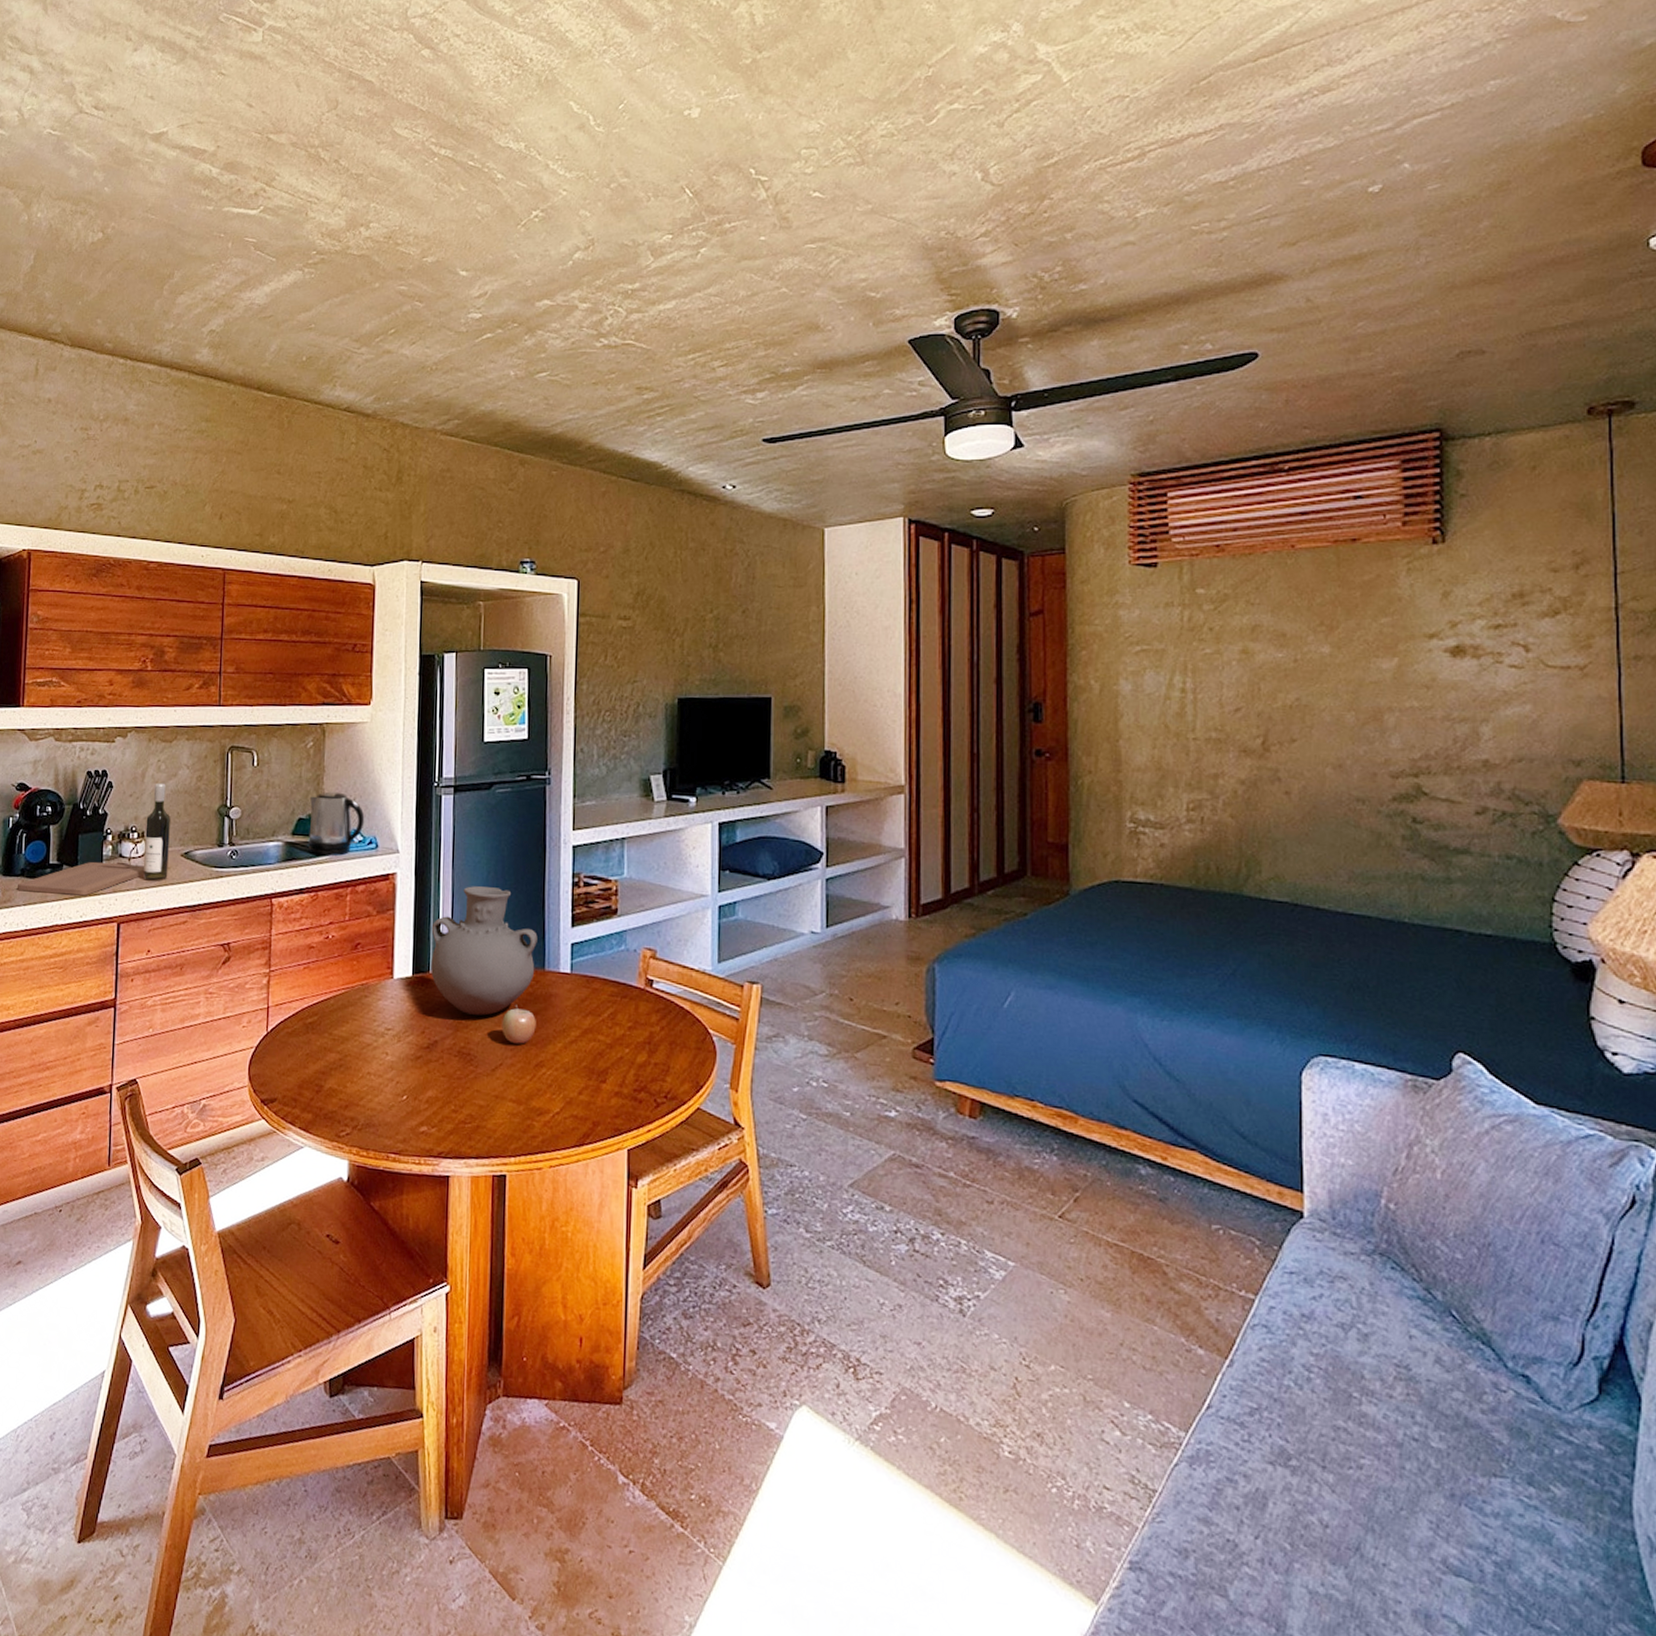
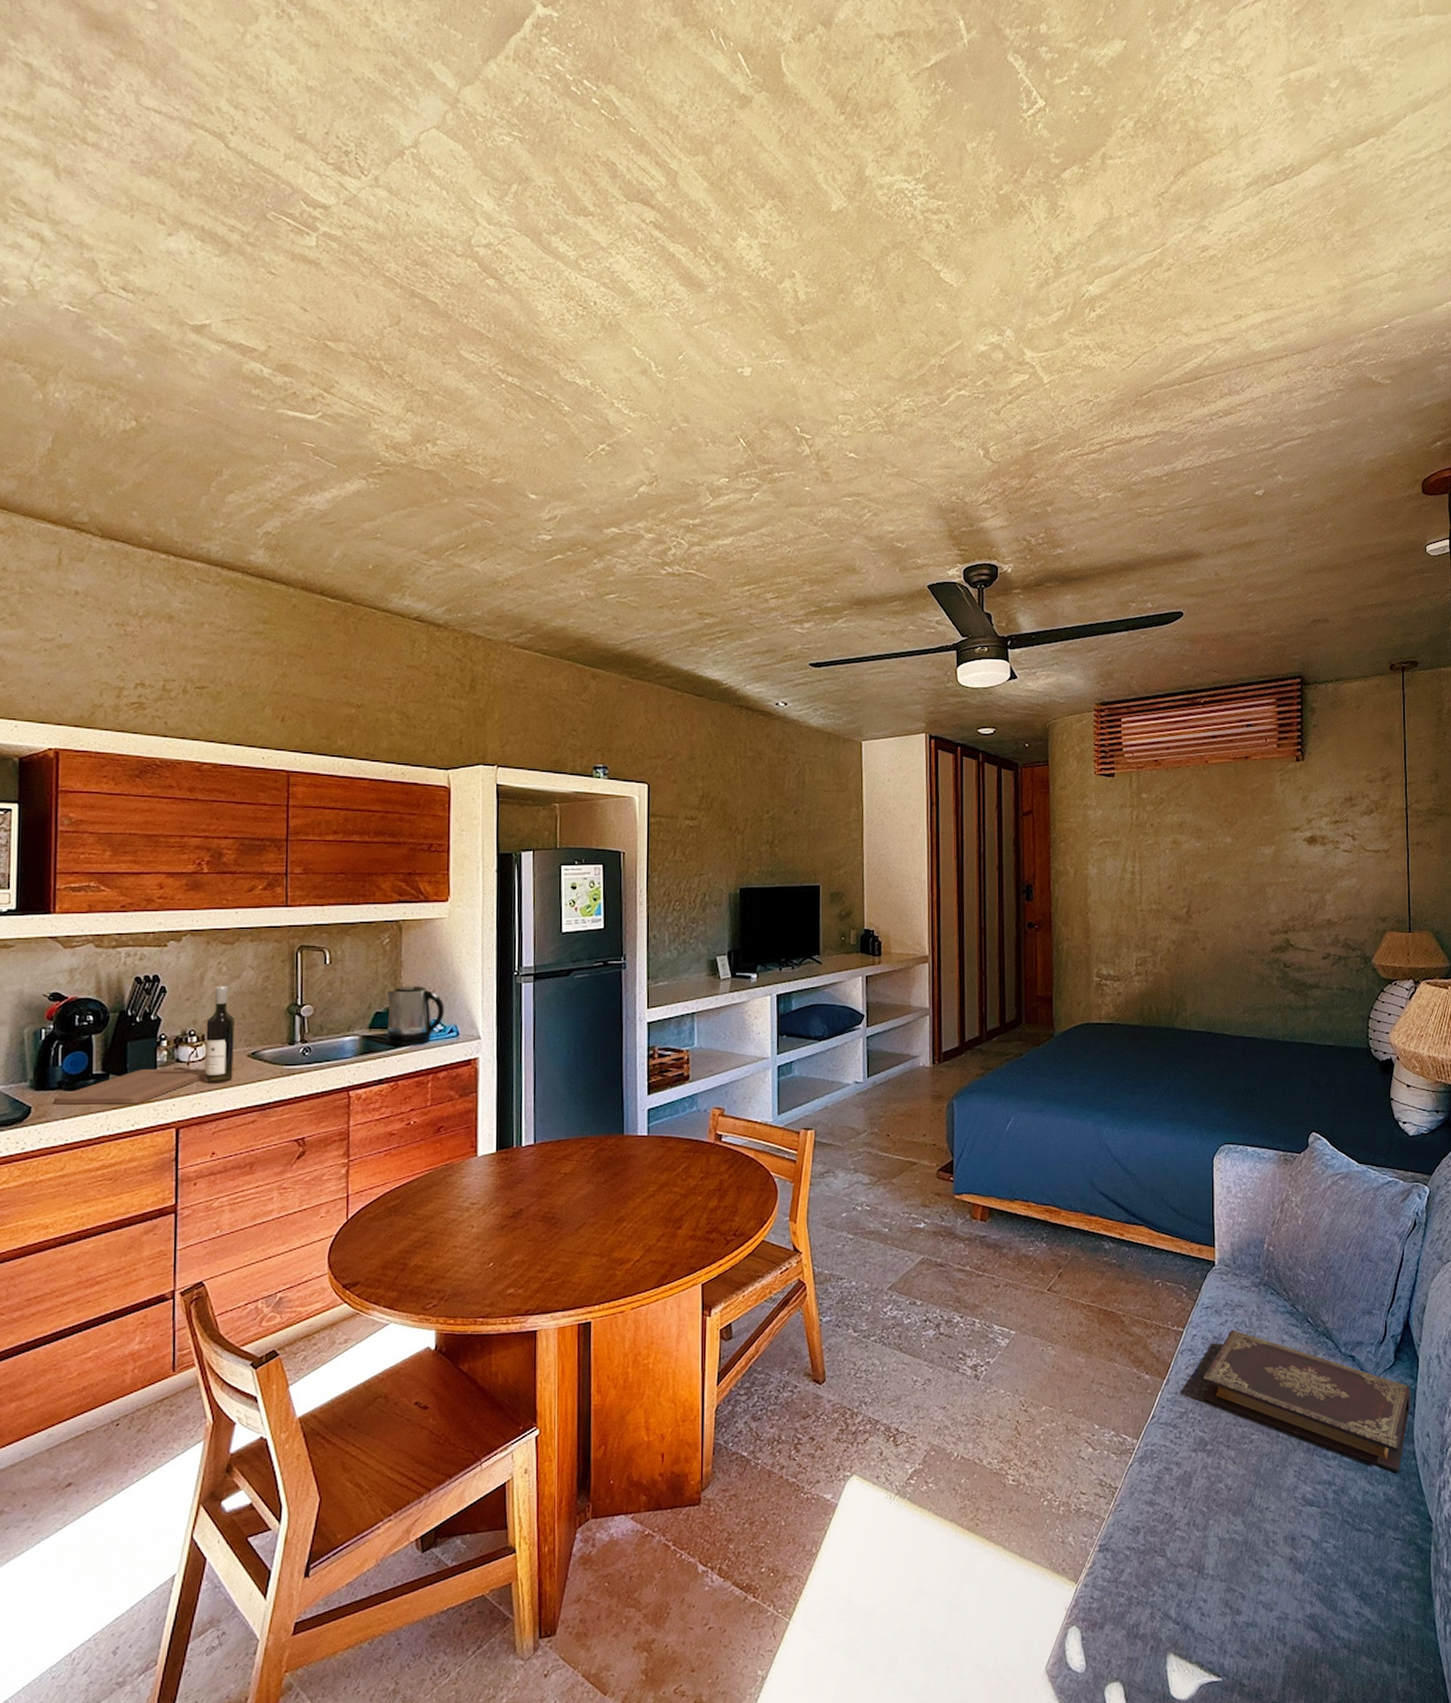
vase: present [431,886,538,1016] -> none [514,1065,616,1182]
fruit: present [502,1004,536,1044] -> none [584,1168,616,1204]
book: none [1284,1309,1628,1558] -> present [1202,1330,1411,1473]

